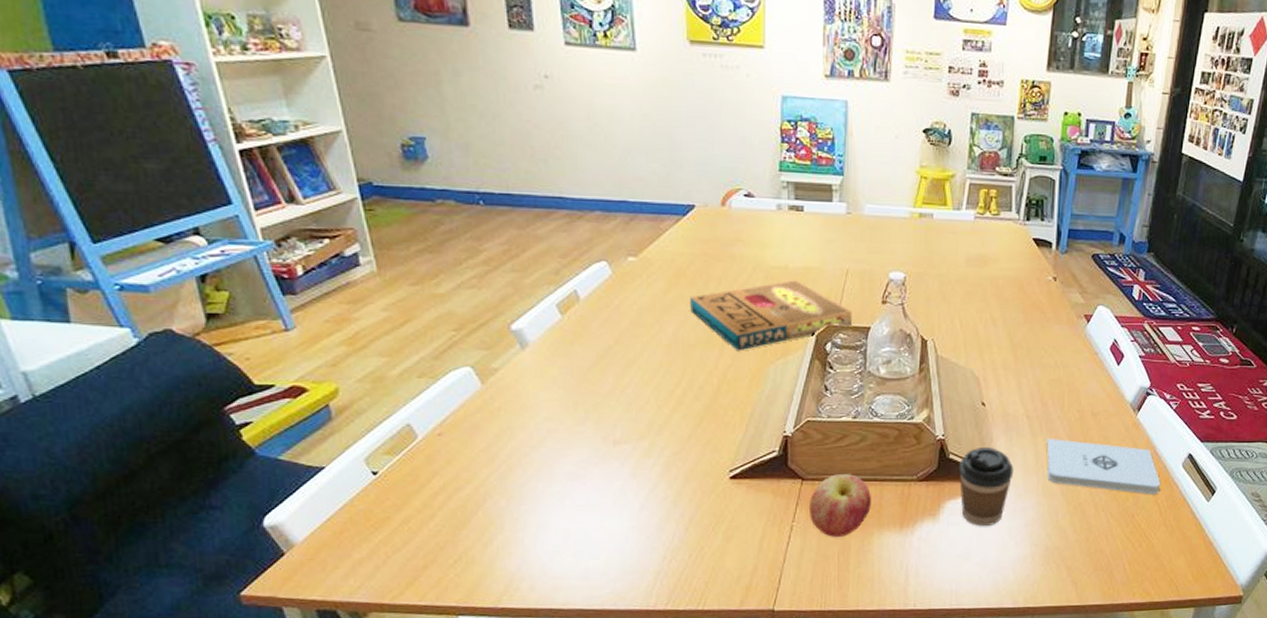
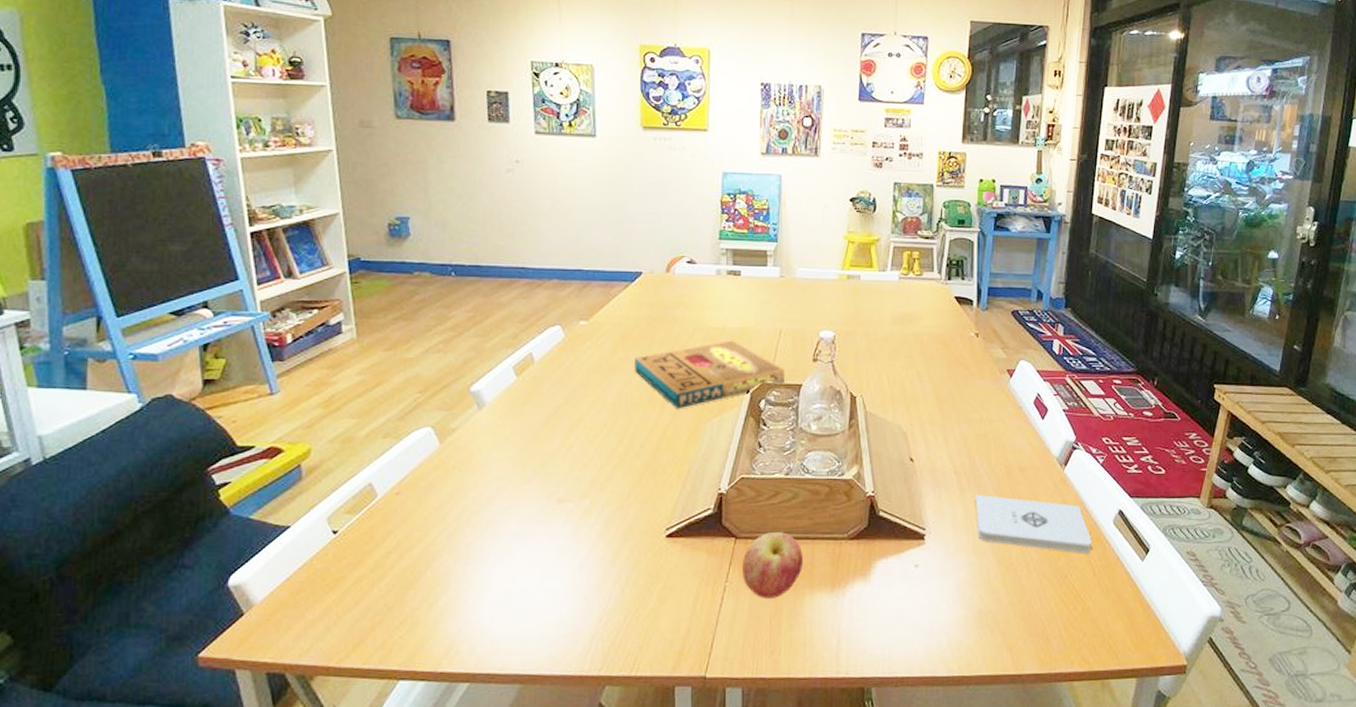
coffee cup: present [959,446,1014,527] -> none [889,503,944,588]

